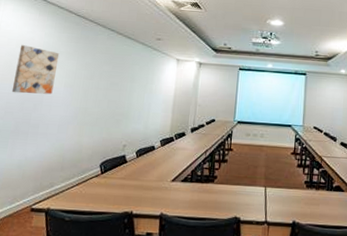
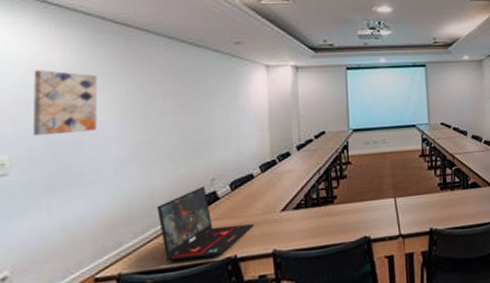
laptop: none [81,149,149,209] -> present [157,186,254,262]

